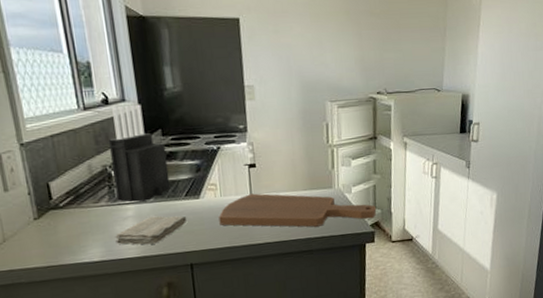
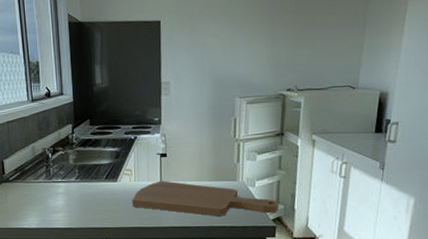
knife block: present [108,104,171,202] -> none [48,97,94,181]
washcloth: present [115,216,187,245] -> none [48,194,106,218]

